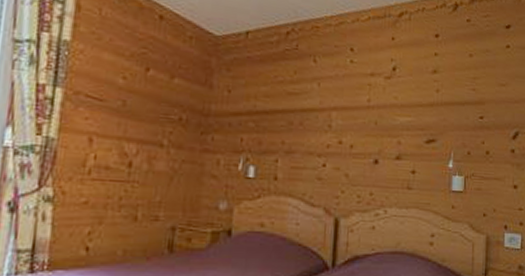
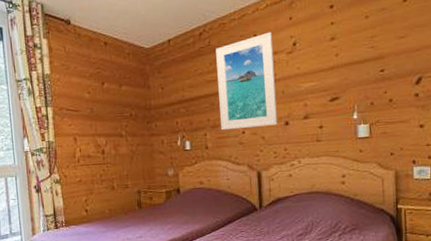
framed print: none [297,48,372,162] -> present [216,31,278,131]

